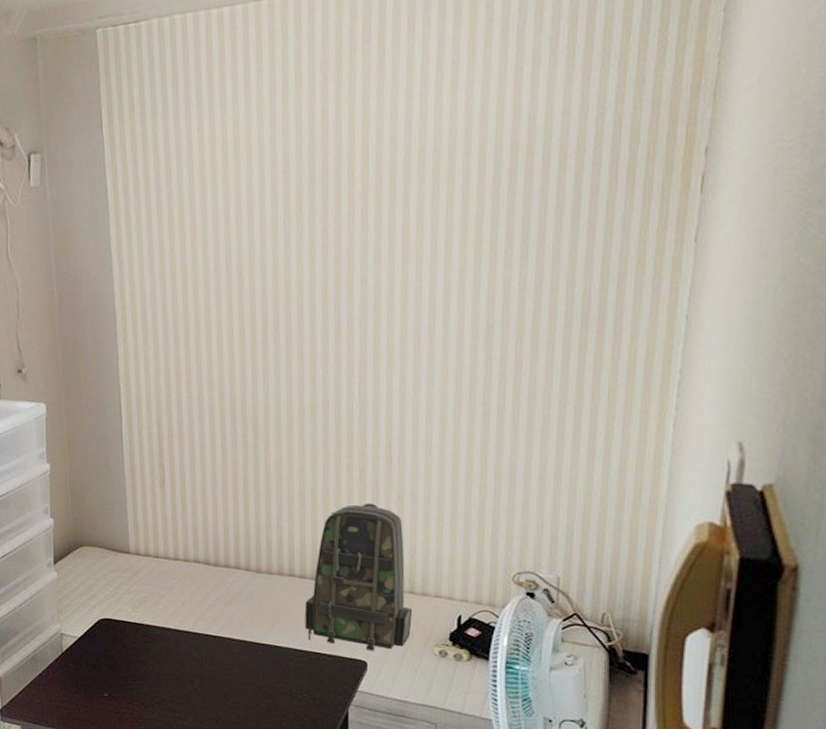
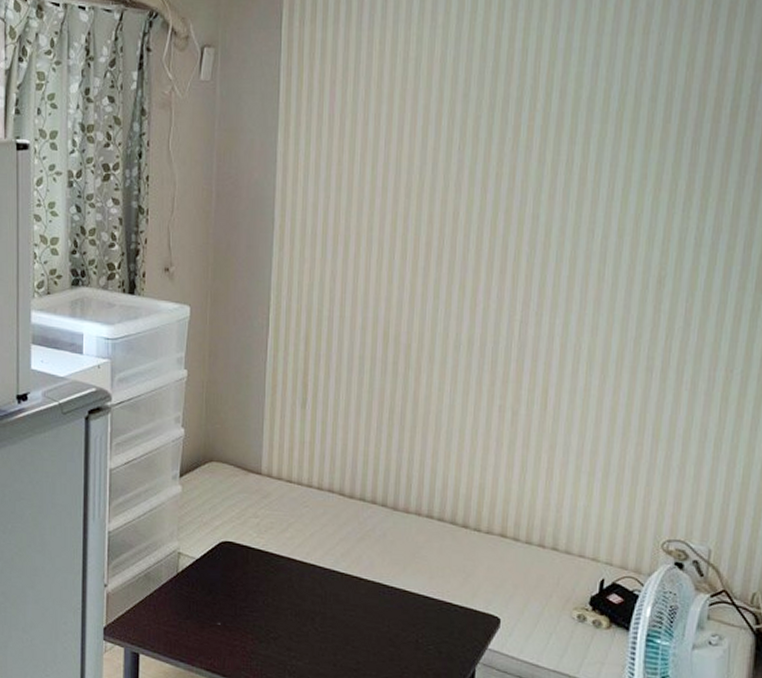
backpack: present [304,503,413,651] -> none [439,449,554,608]

